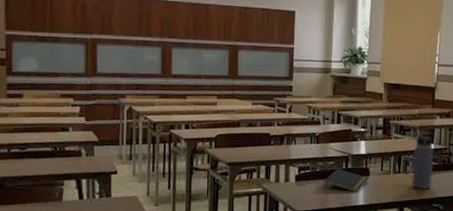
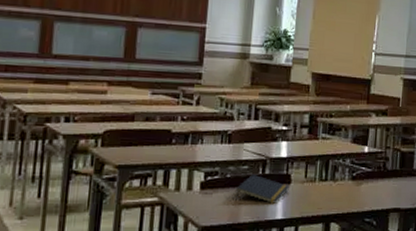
water bottle: present [412,129,434,189] -> none [341,128,367,201]

